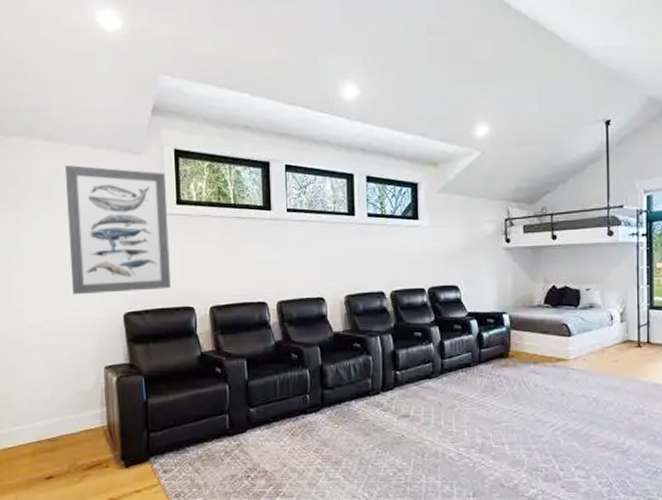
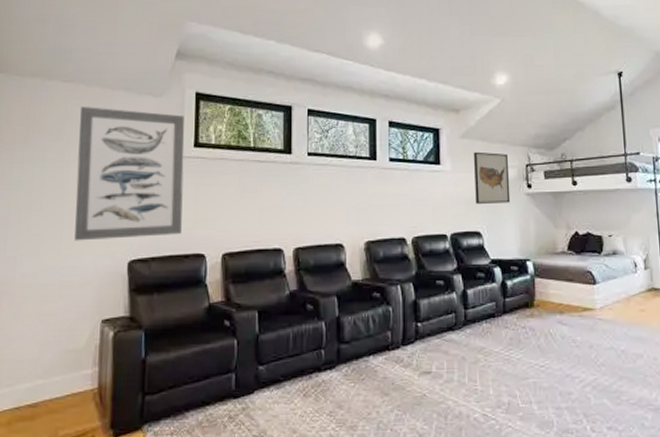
wall art: none [451,206,489,258] -> present [473,151,511,204]

